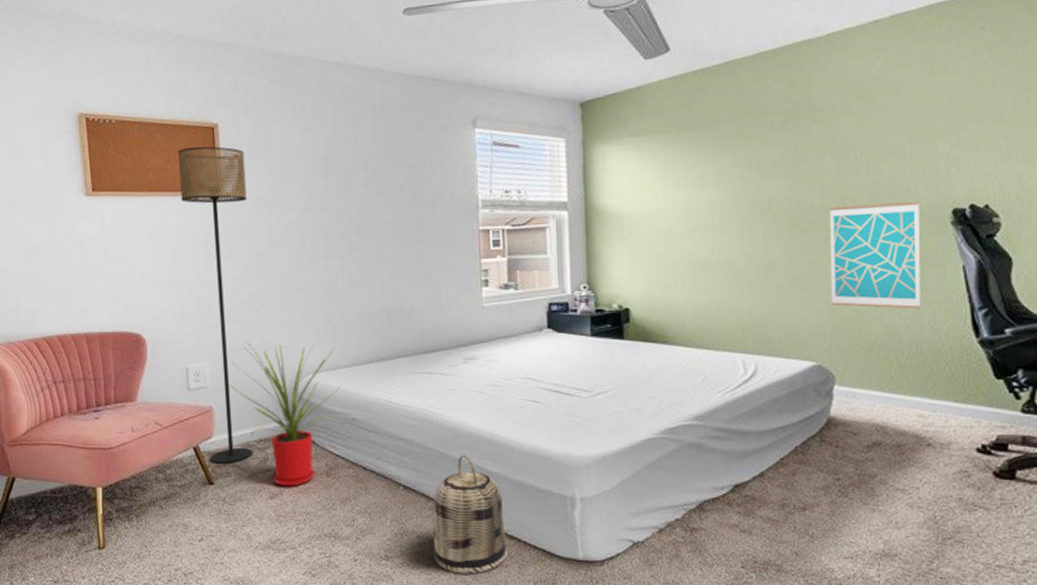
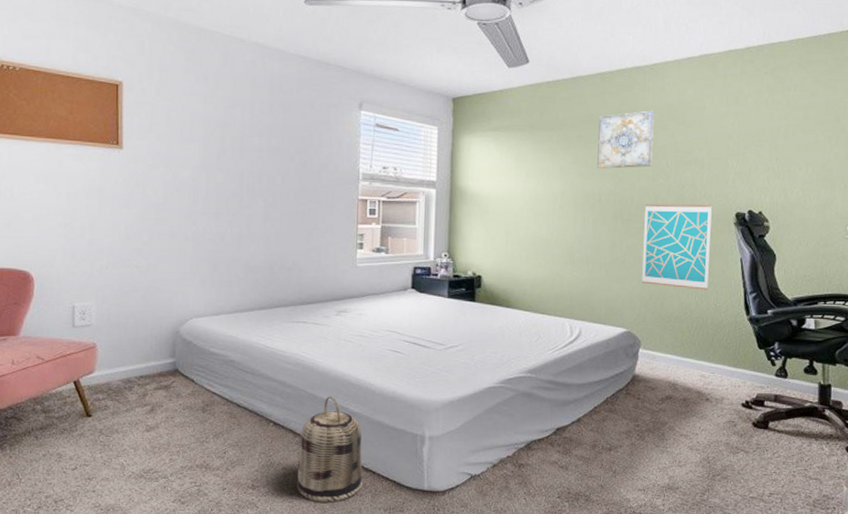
floor lamp: present [177,146,252,463] -> none [80,100,146,397]
house plant: present [229,342,341,487] -> none [114,285,222,421]
wall art: none [763,91,836,169] -> present [597,110,655,169]

